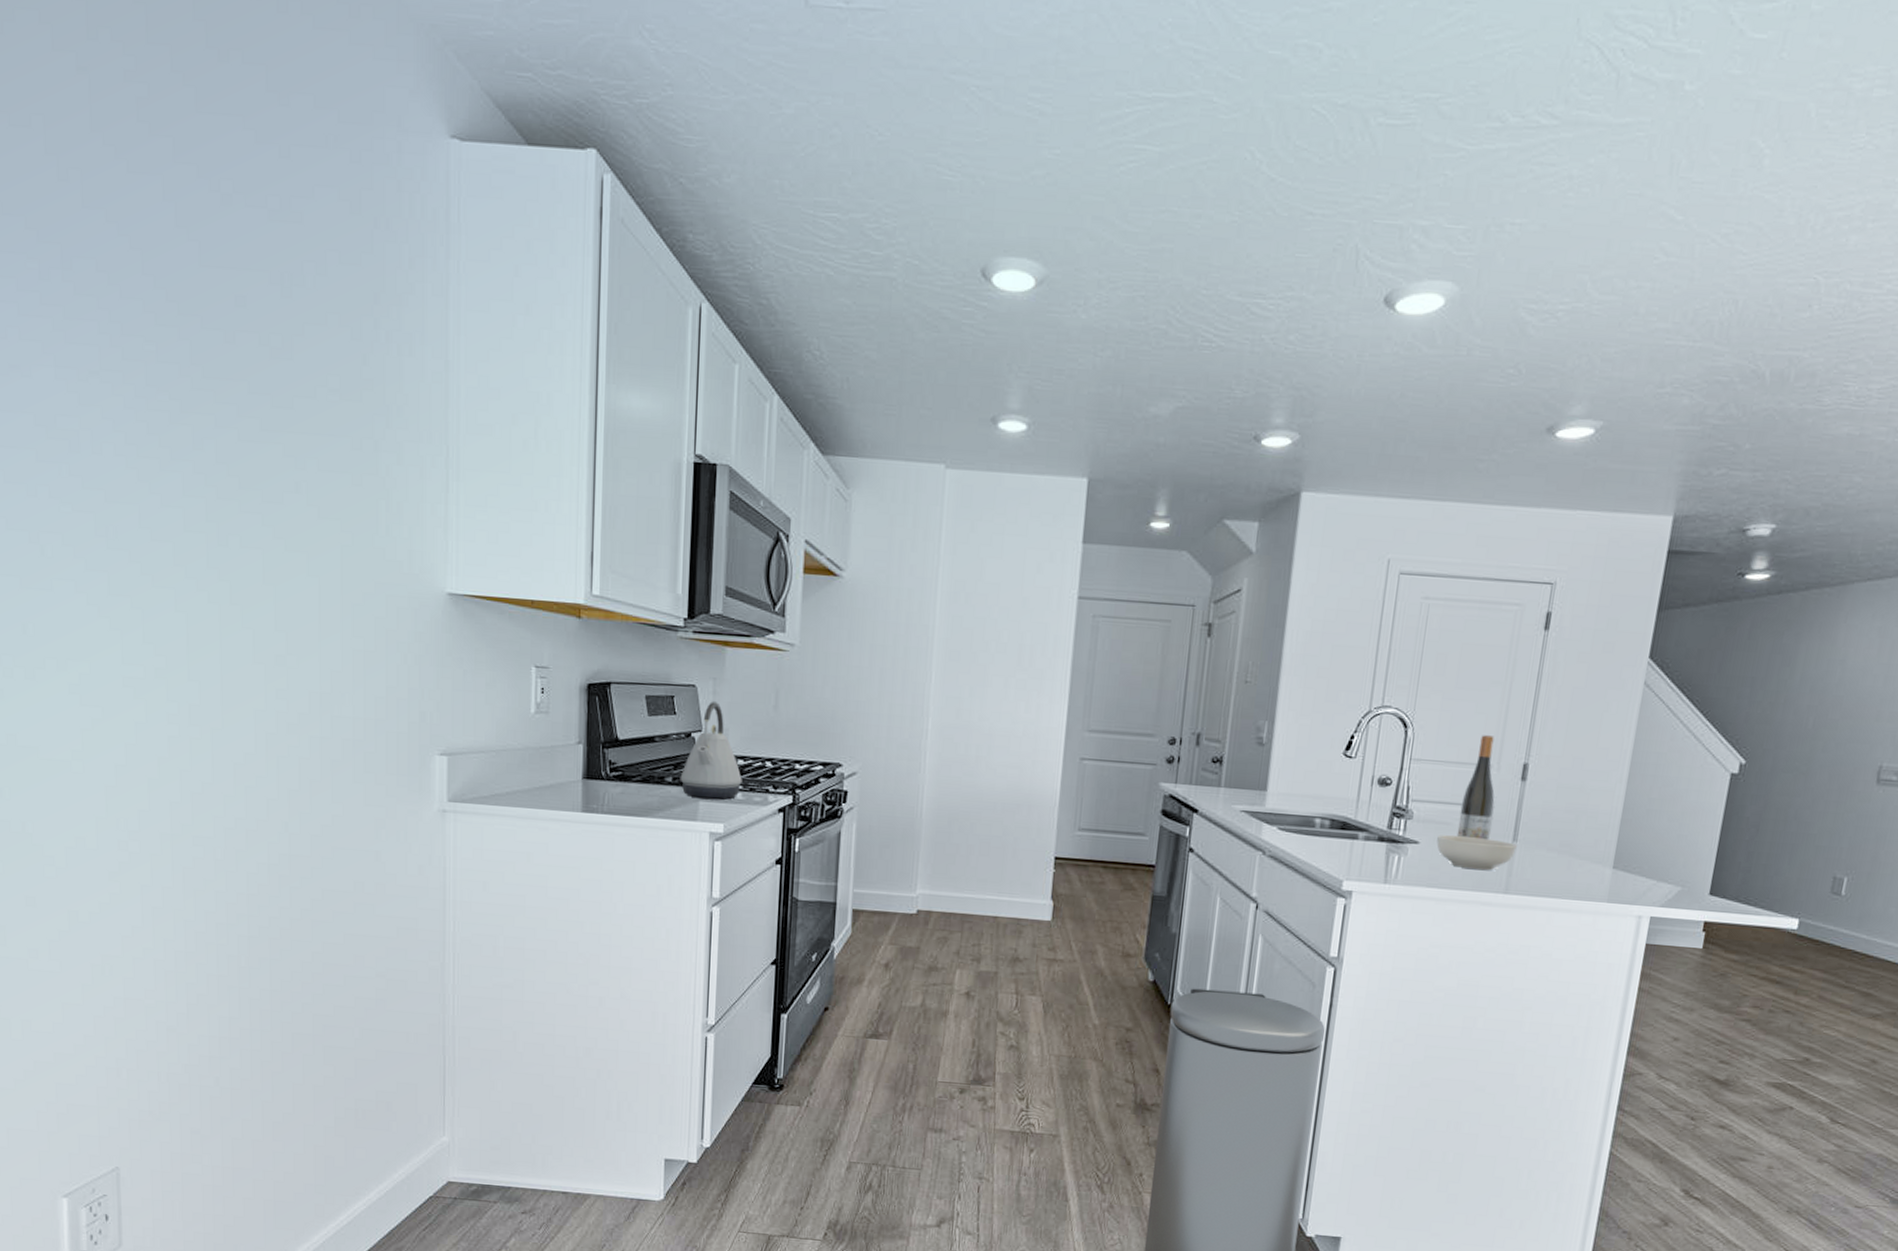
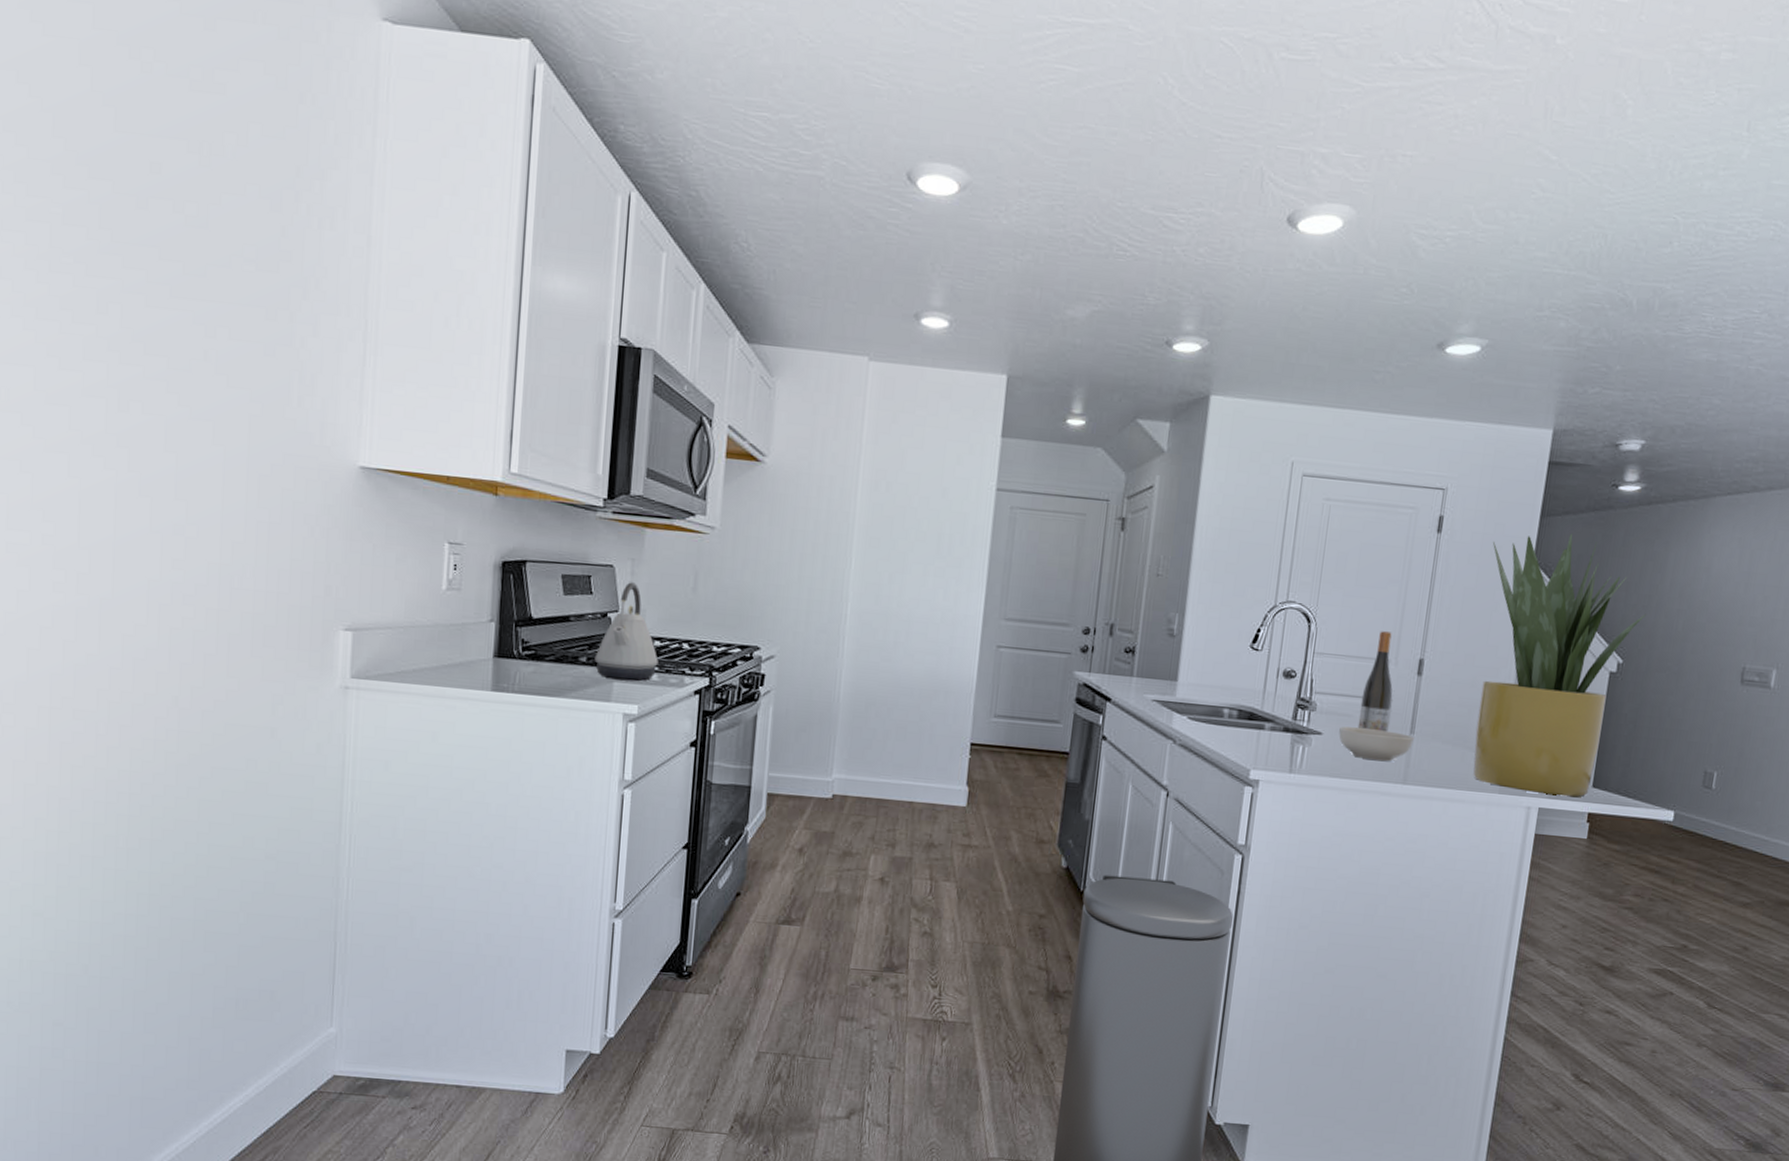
planter: none [1580,627,1773,906] -> present [1473,533,1646,797]

